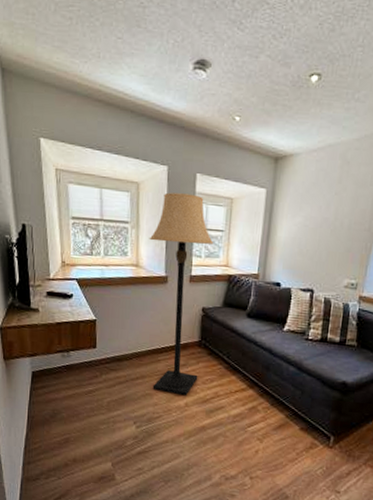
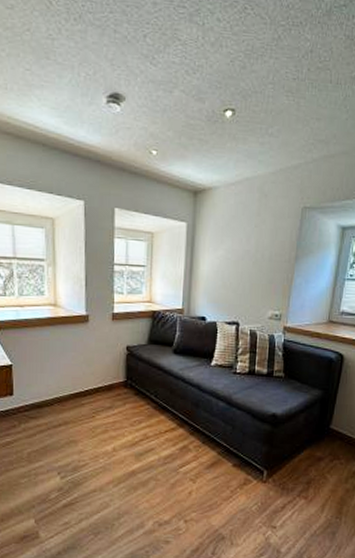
lamp: present [149,192,214,396] -> none [67,228,136,440]

